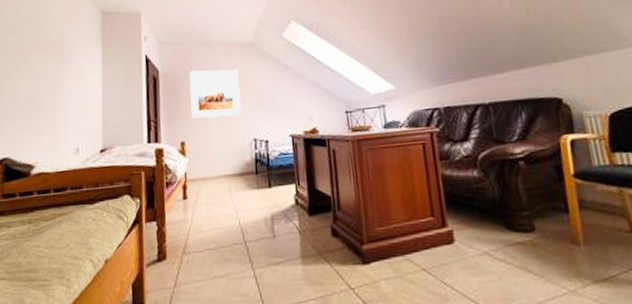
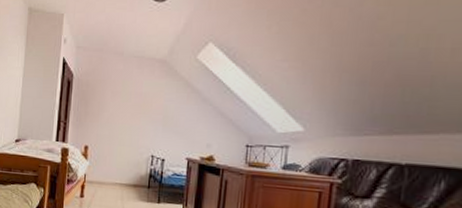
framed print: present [189,69,242,119] -> none [97,79,147,131]

